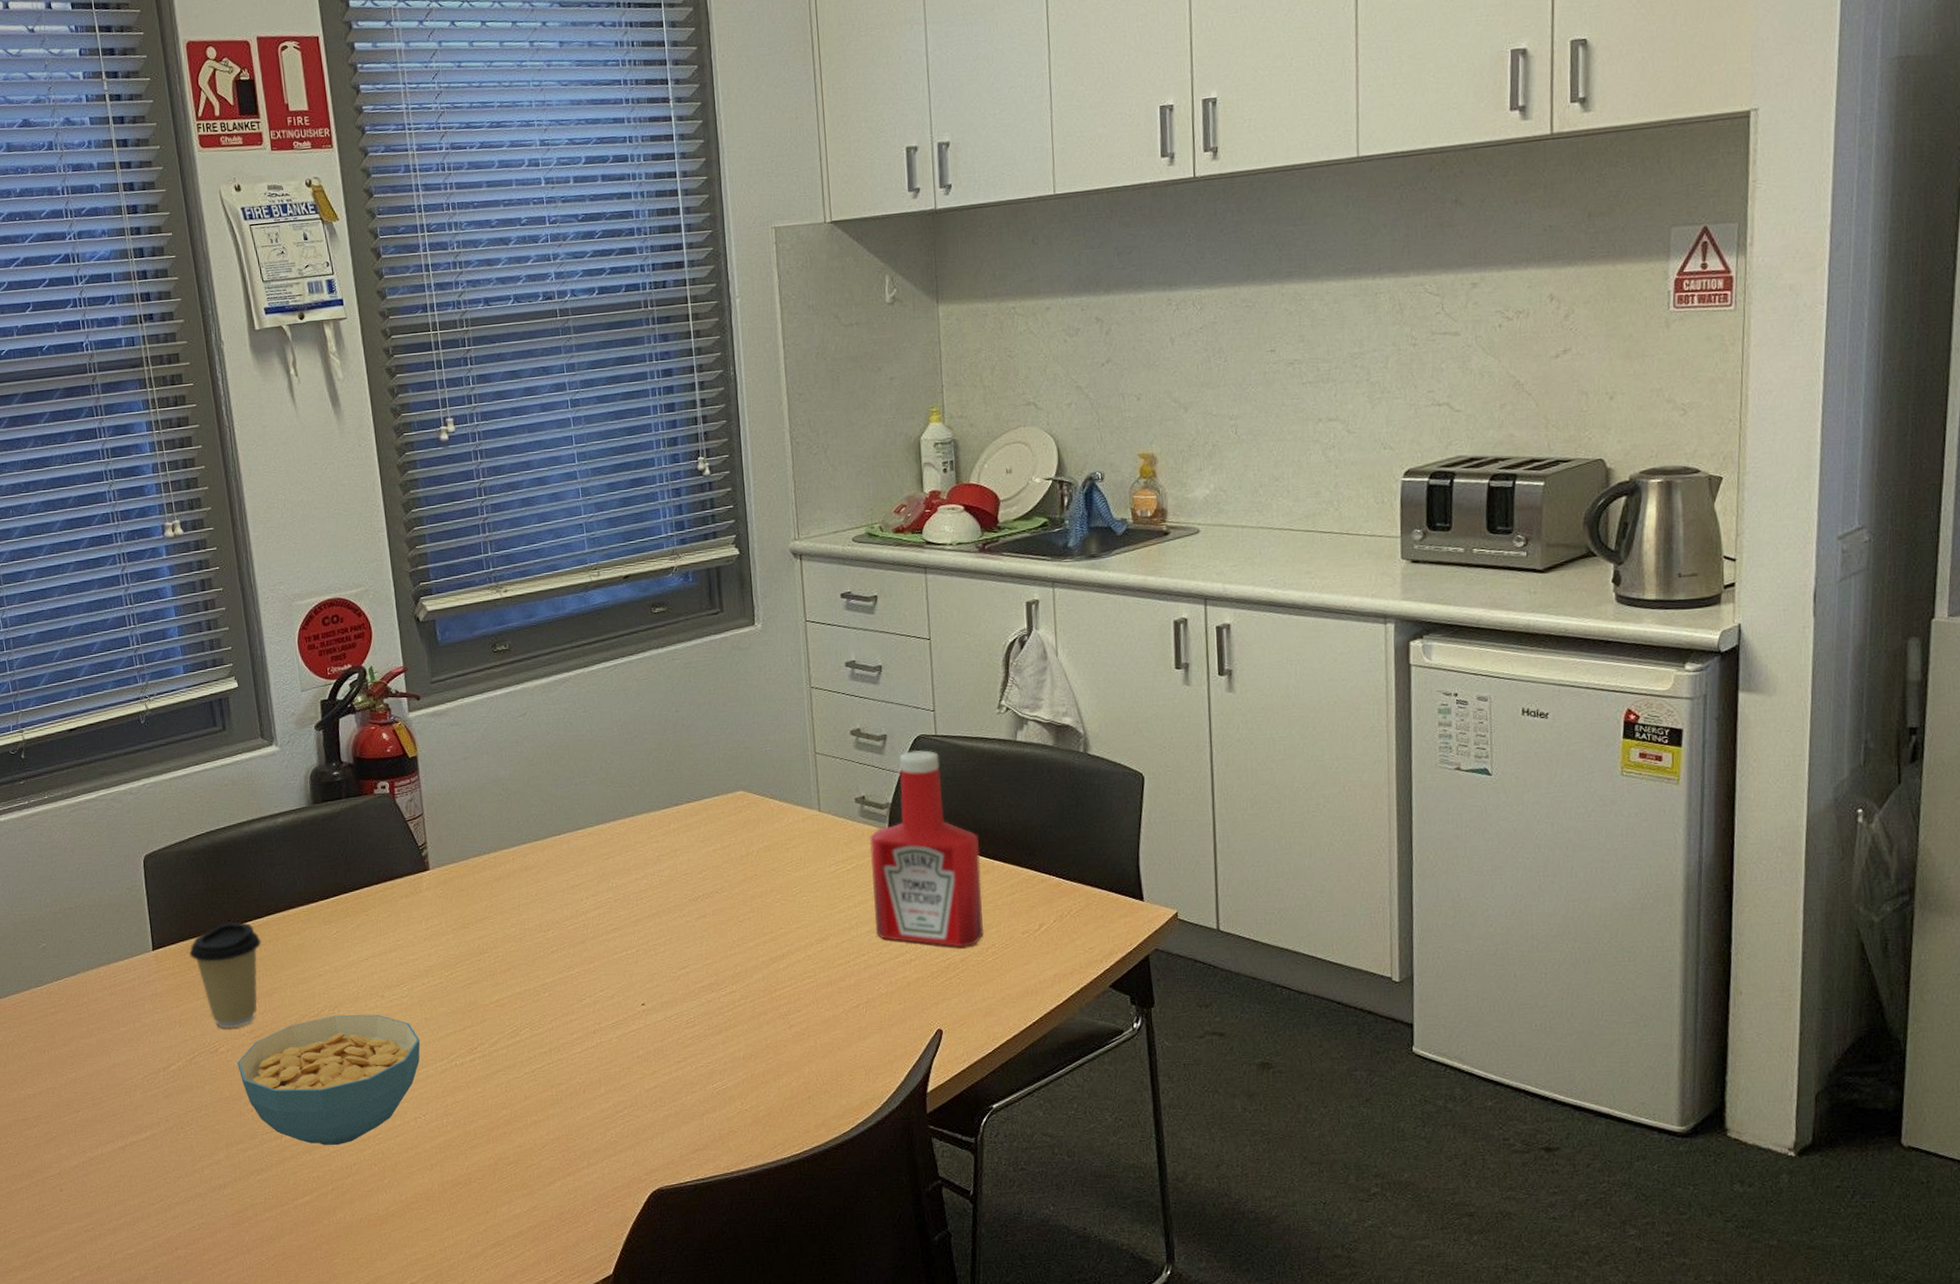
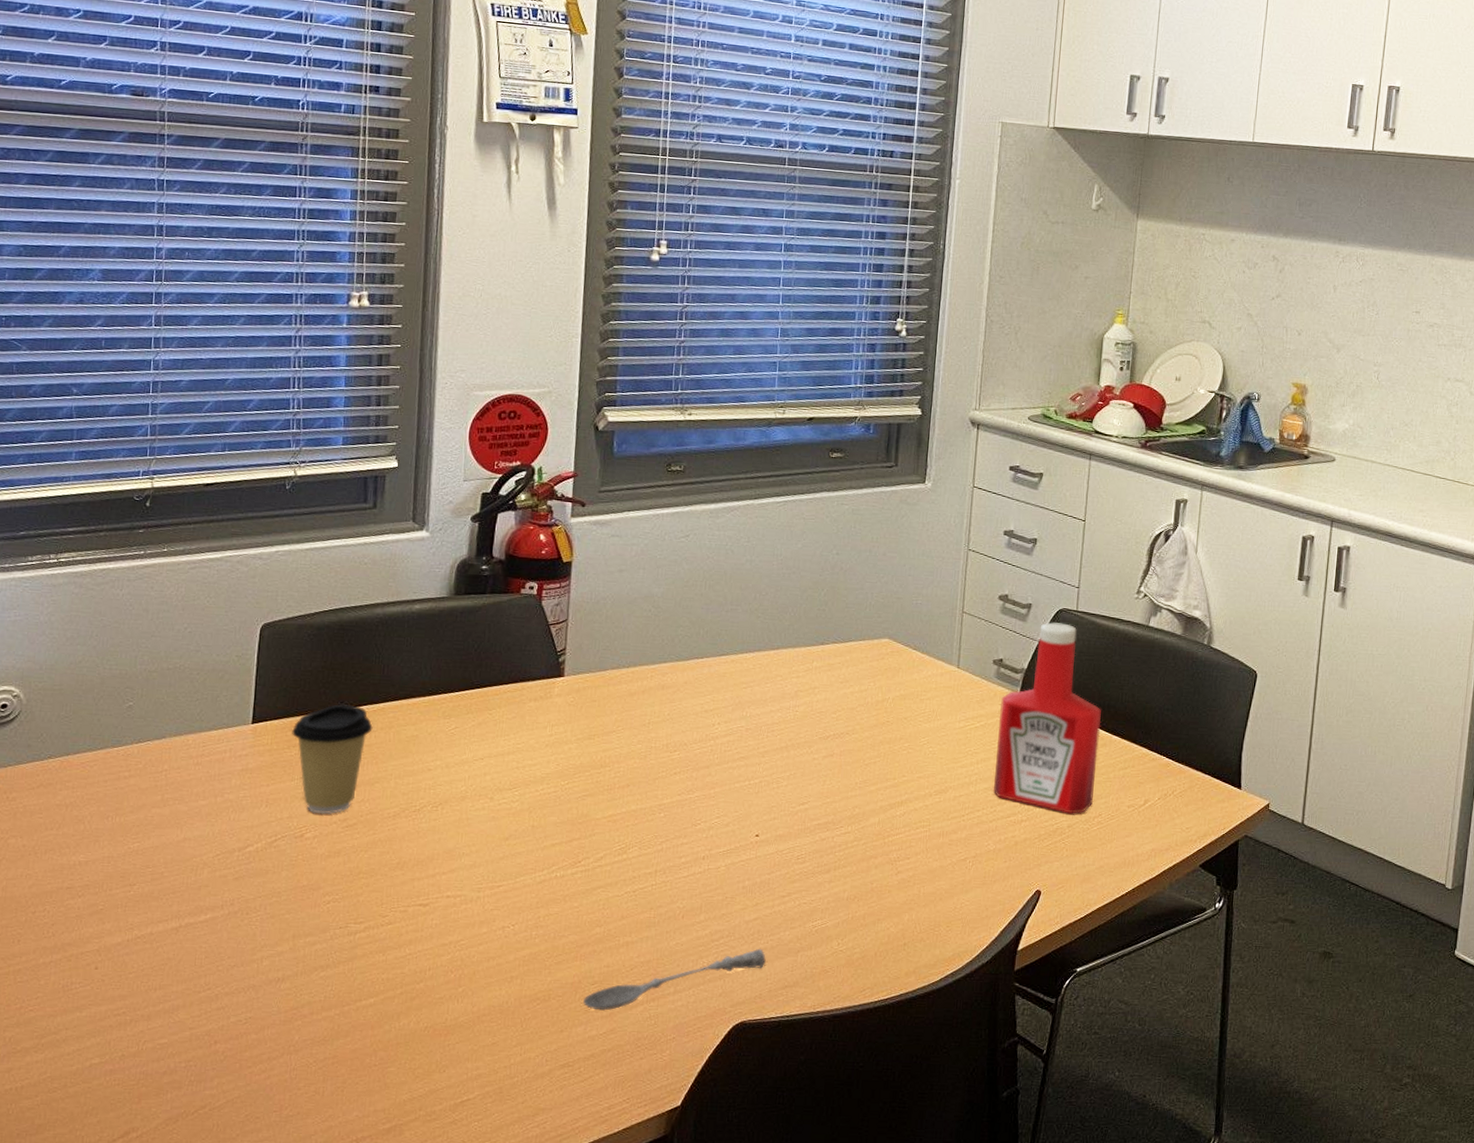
cereal bowl: present [237,1014,420,1145] -> none [322,812,523,947]
soupspoon: none [503,1115,673,1190] -> present [583,948,766,1011]

